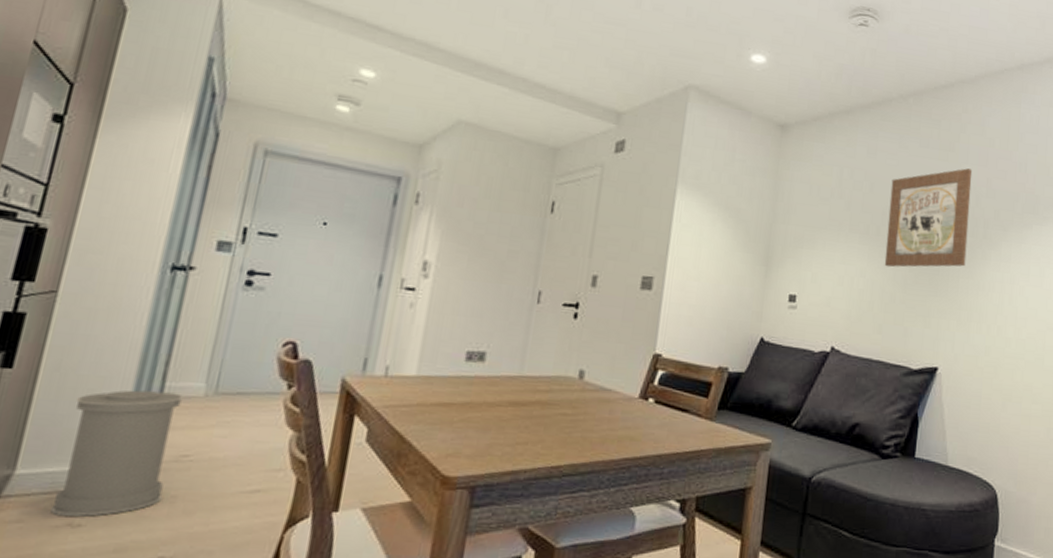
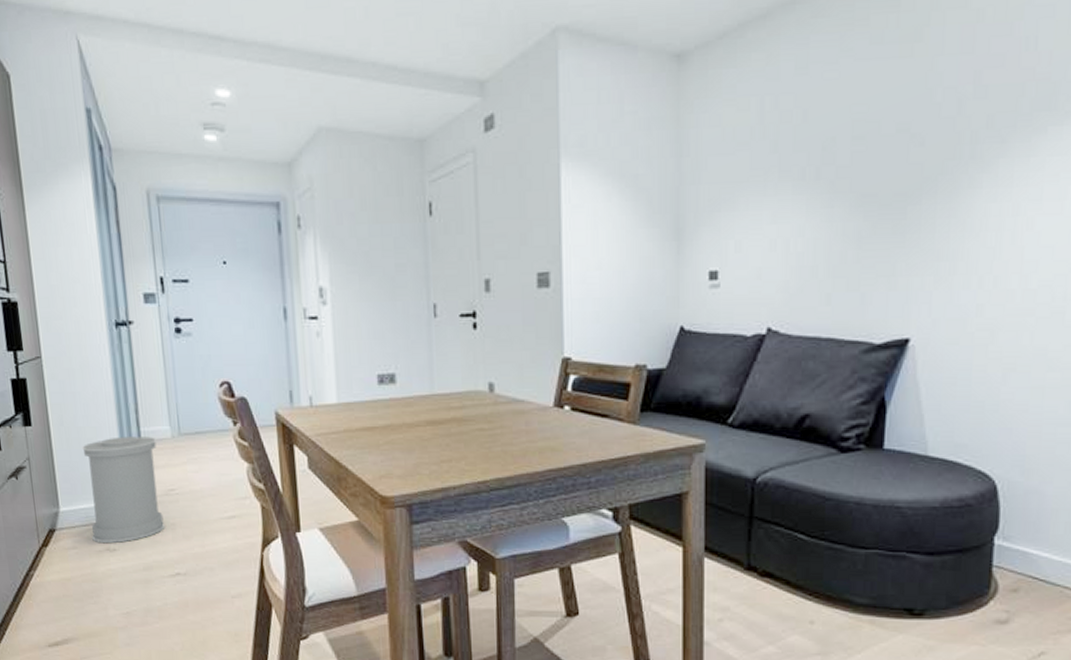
wall art: present [884,168,973,268] -> none [829,62,951,219]

